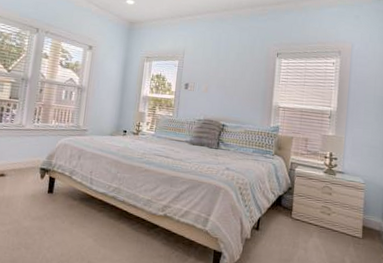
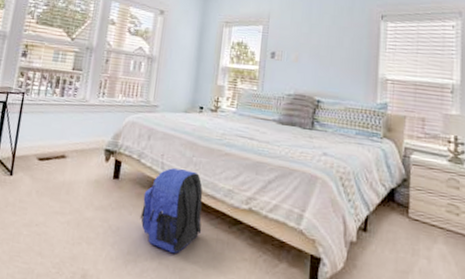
backpack: none [71,183,126,254] -> present [139,168,203,254]

